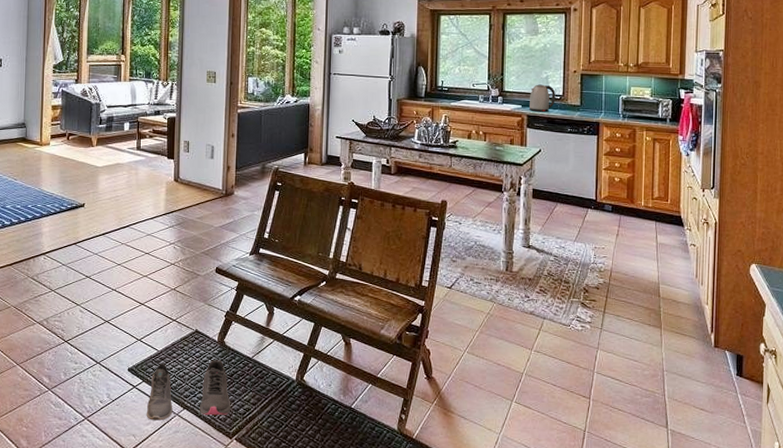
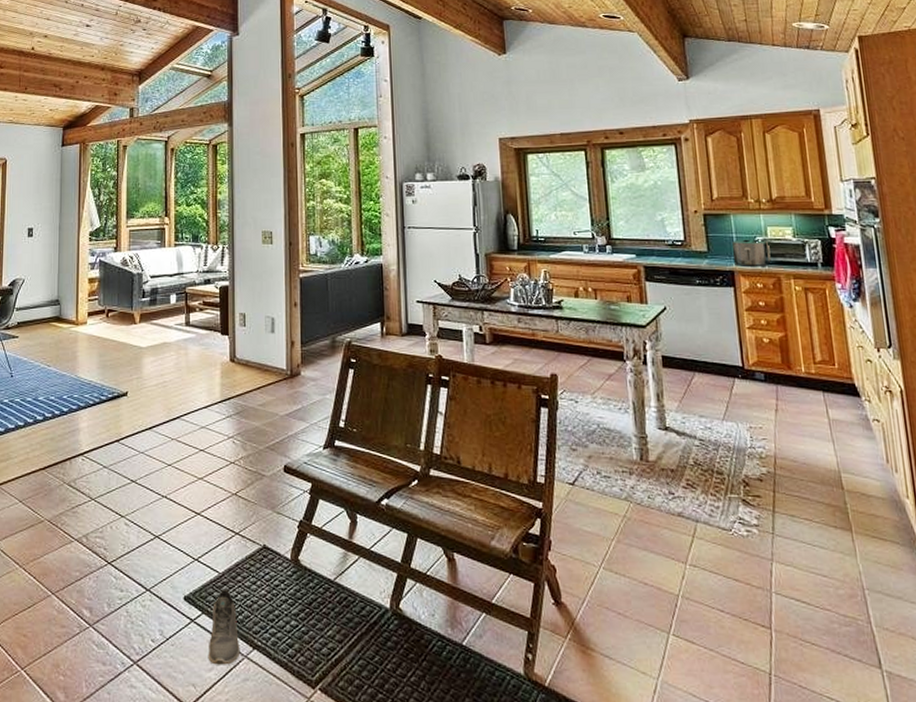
athletic shoe: present [200,360,231,416] -> none [273,584,312,658]
kettle: present [529,84,556,113] -> none [644,228,677,262]
toaster: none [601,96,631,120] -> present [732,239,771,267]

